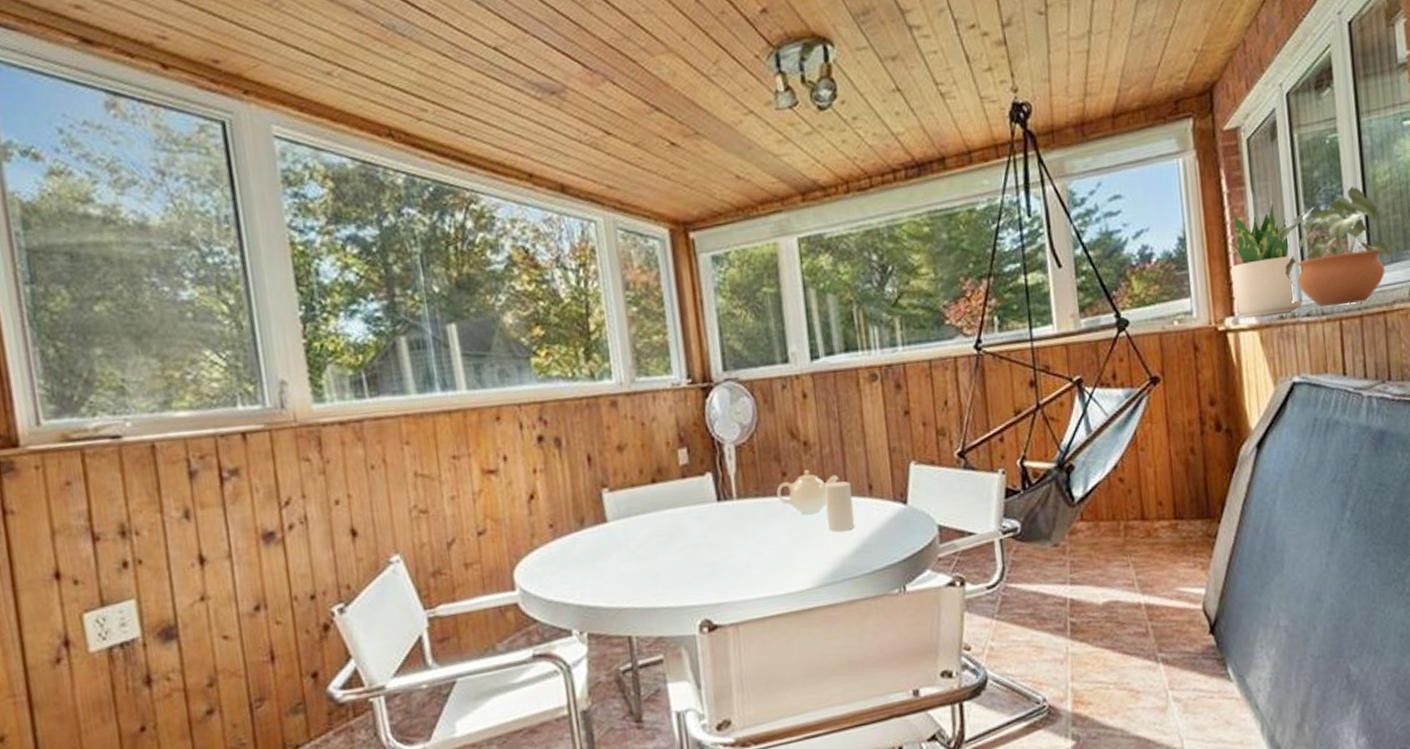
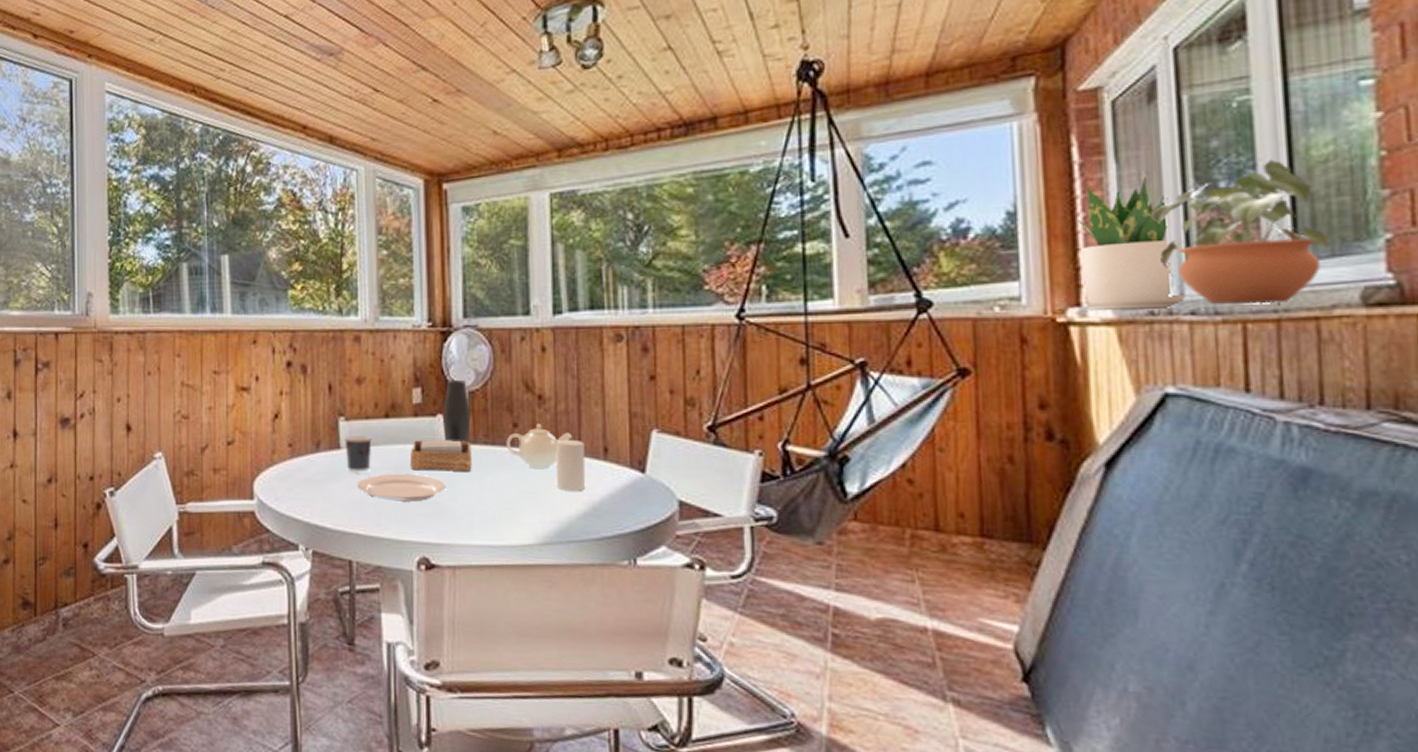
mug: none [611,505,642,546] -> present [345,436,372,474]
plate: none [629,537,722,569] -> present [357,473,447,502]
napkin holder: none [682,496,746,533] -> present [410,439,472,471]
vase: none [711,434,741,499] -> present [443,379,471,443]

